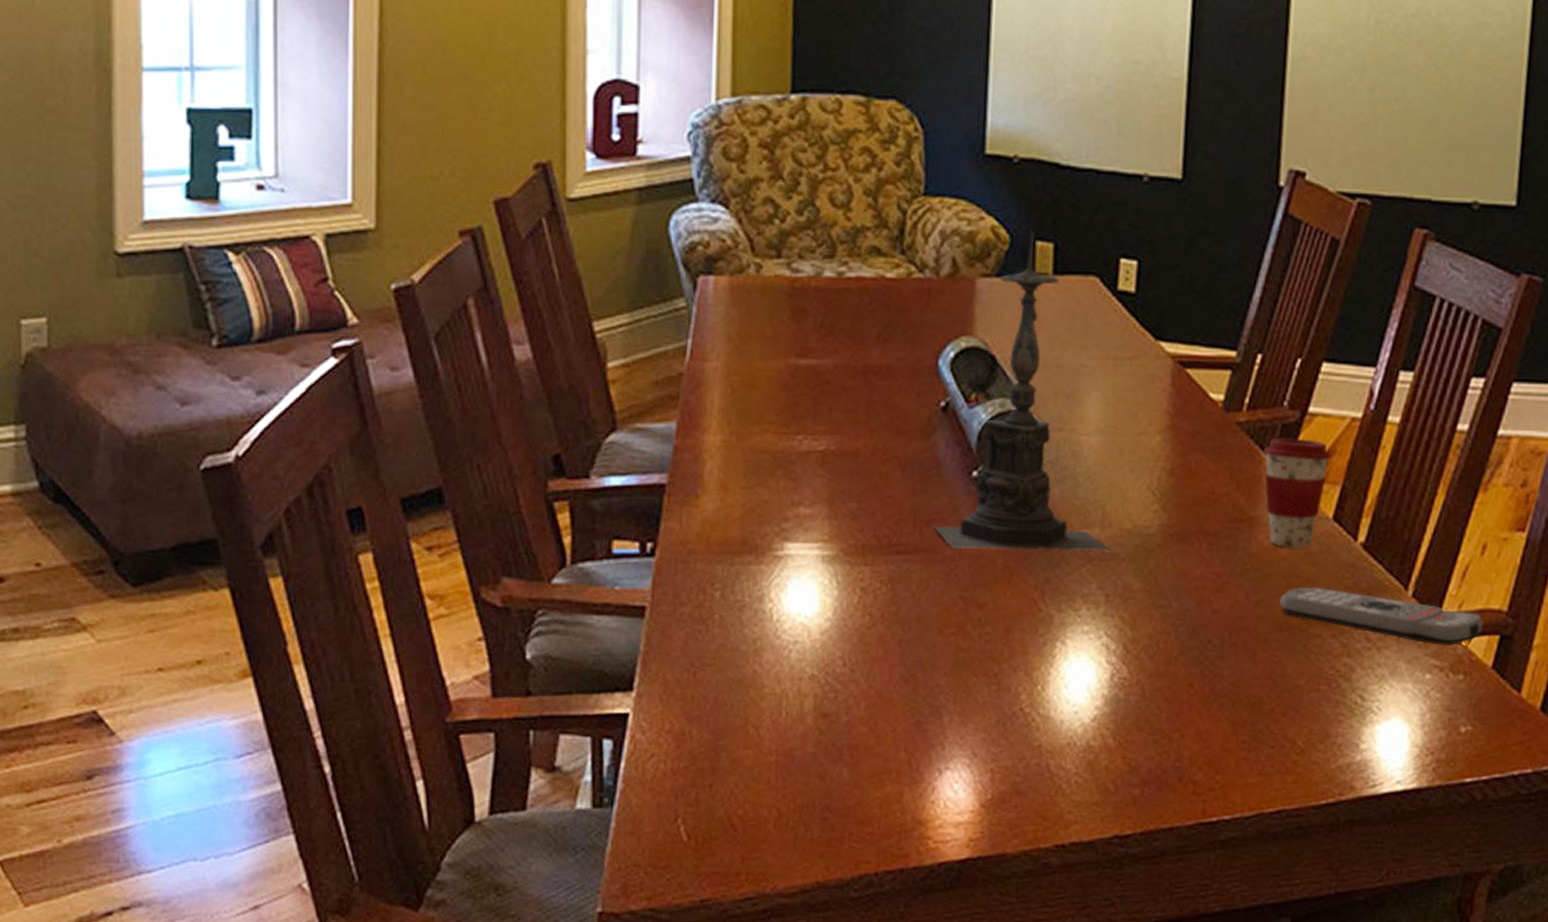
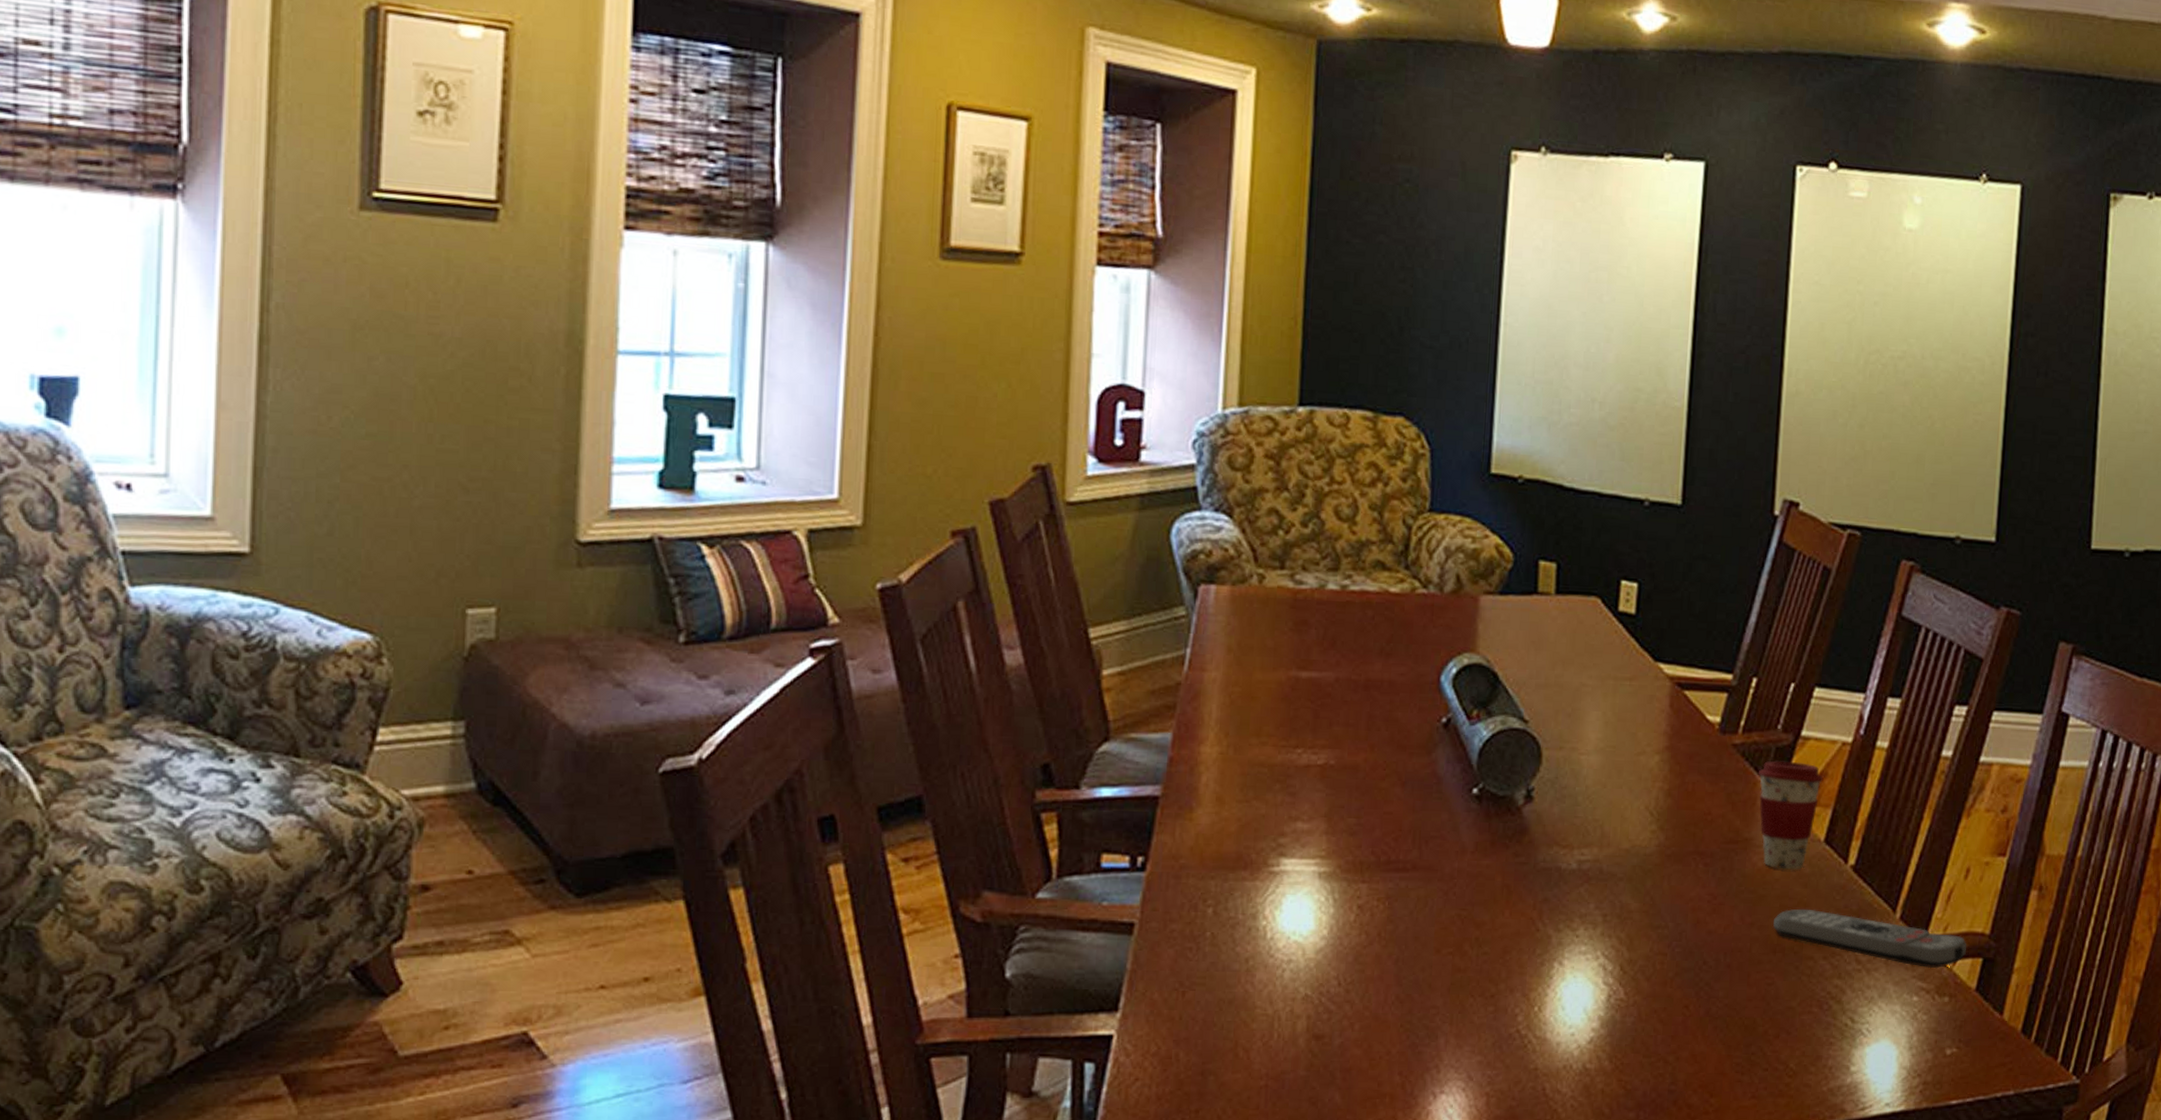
candle holder: present [933,230,1109,552] -> none [1432,550,1607,872]

